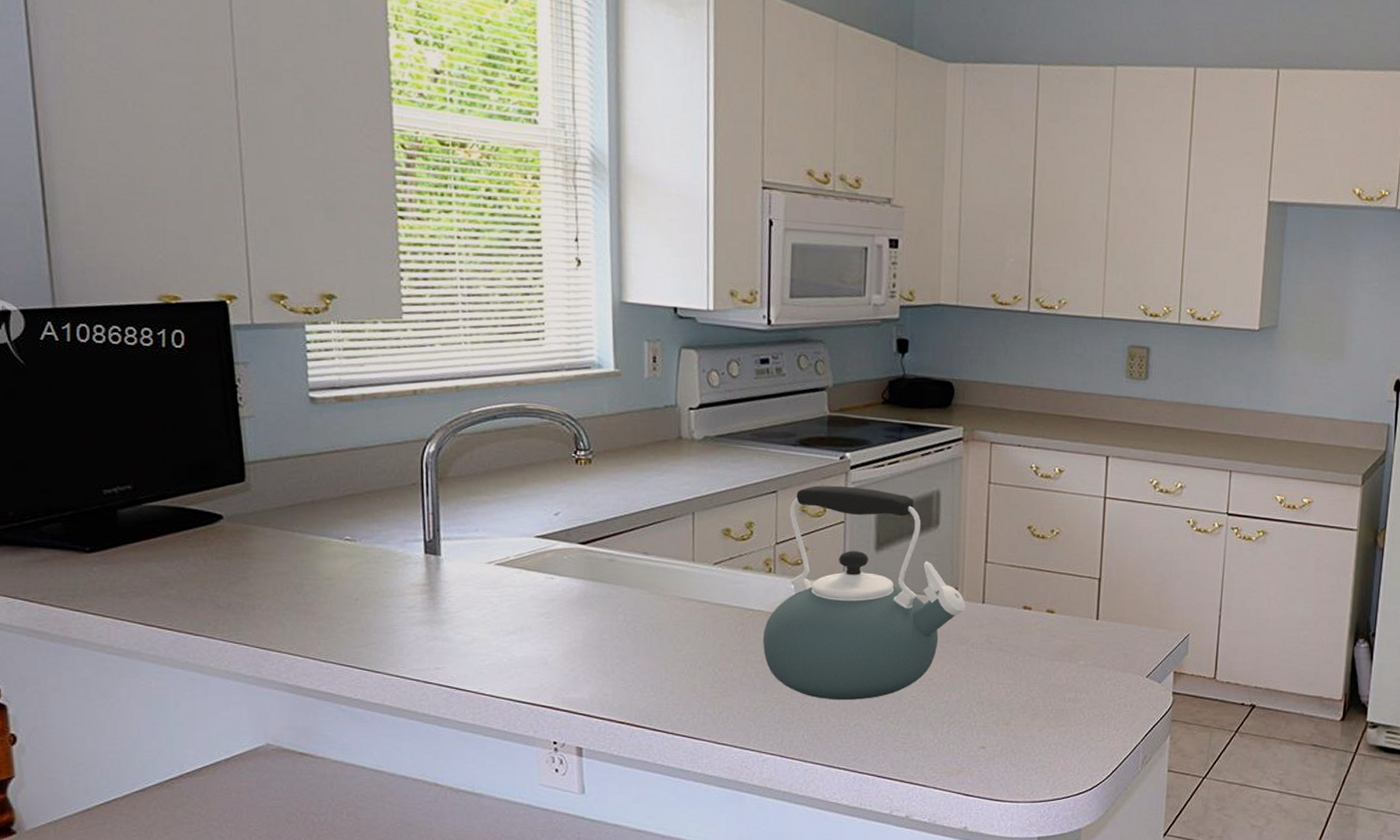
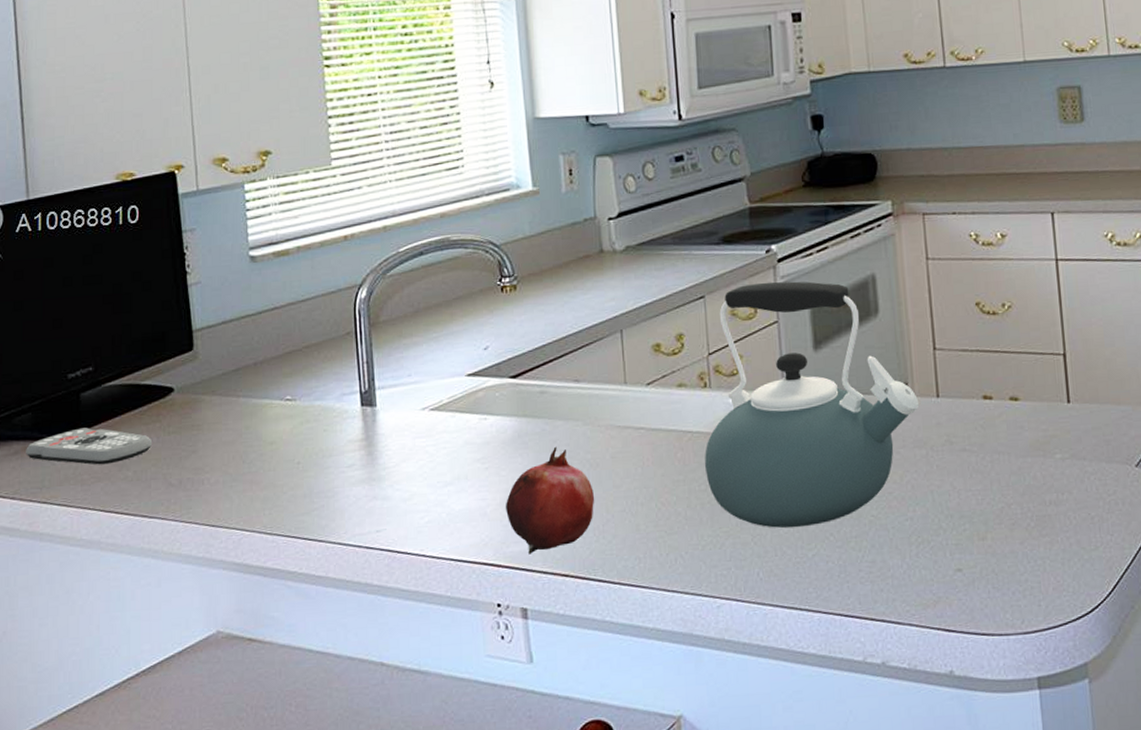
remote control: none [55,543,199,581] -> present [26,427,153,465]
fruit: none [567,610,654,702] -> present [506,446,594,554]

